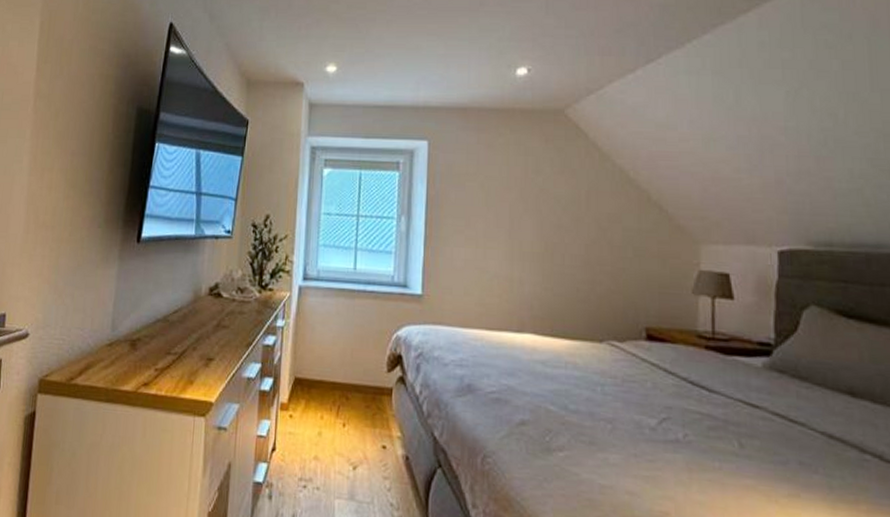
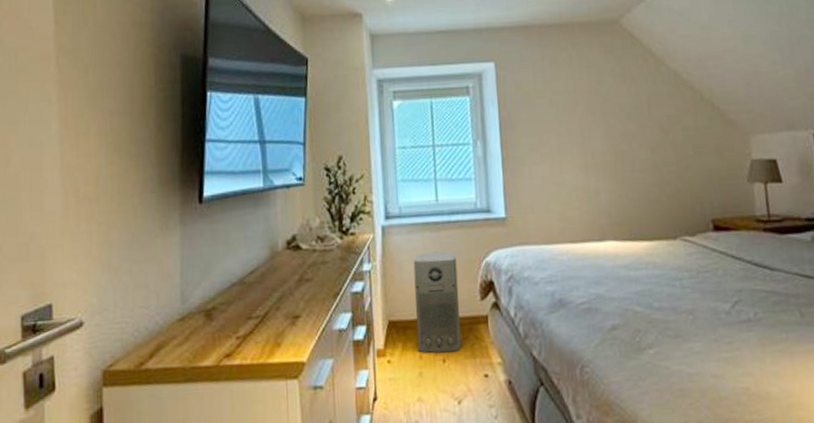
air purifier: none [320,317,368,419] -> present [413,251,462,353]

